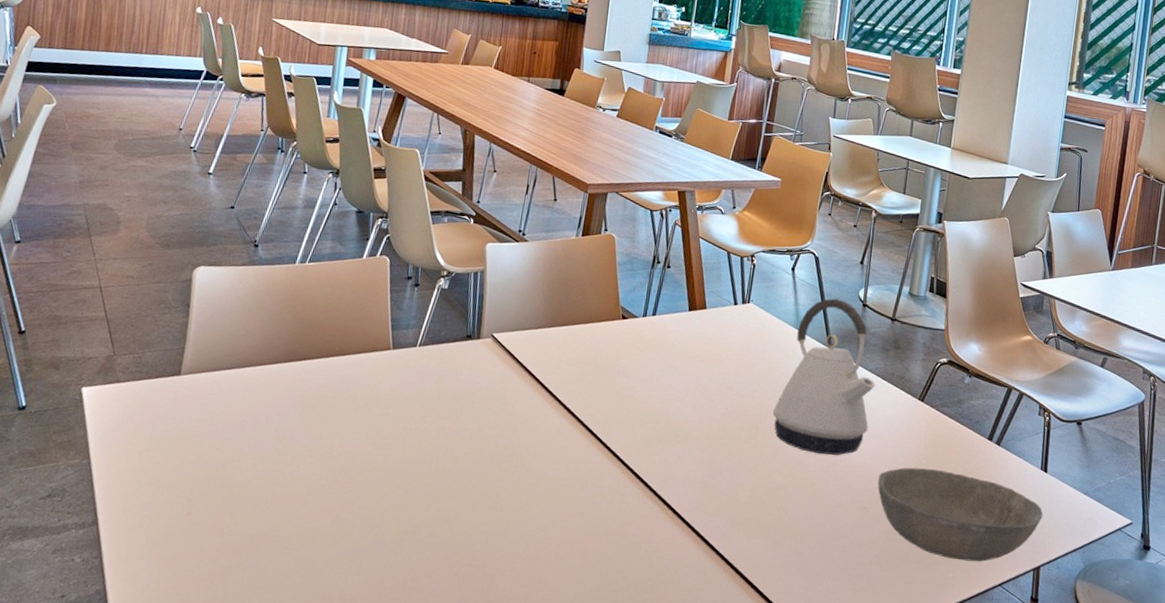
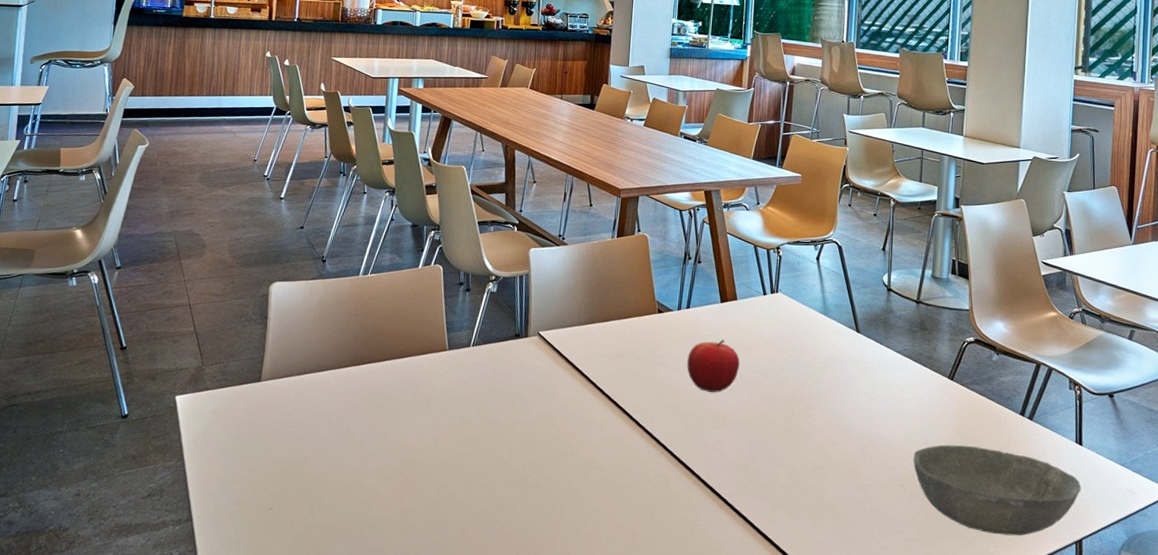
fruit: none [649,350,706,406] -> present [687,339,740,393]
kettle: present [773,298,875,455] -> none [807,284,905,435]

